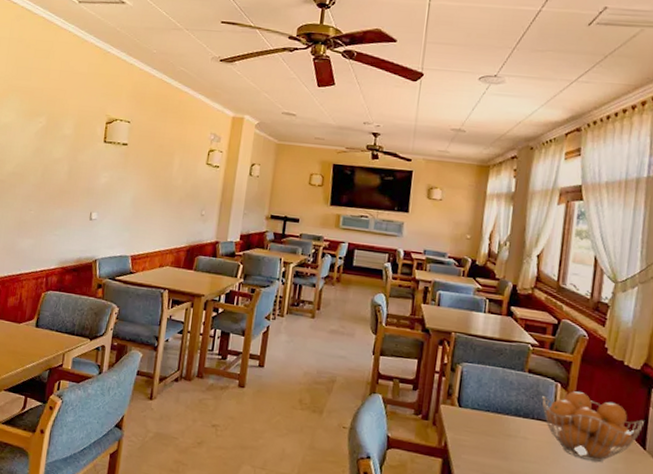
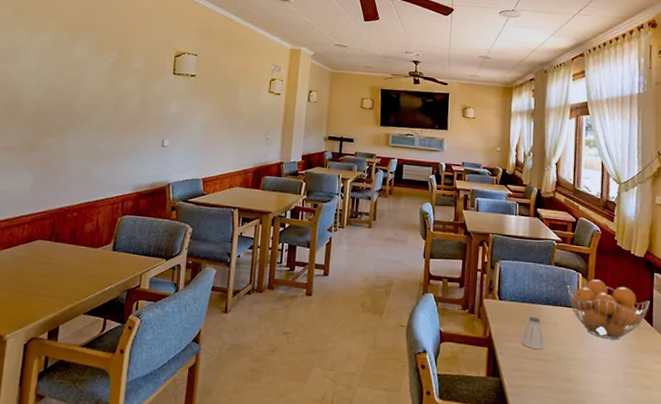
saltshaker: none [482,427,509,466] -> present [521,316,543,350]

